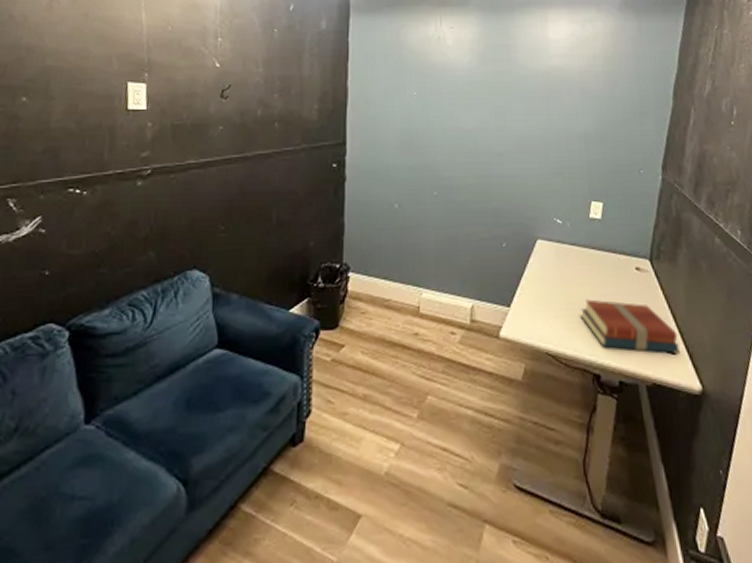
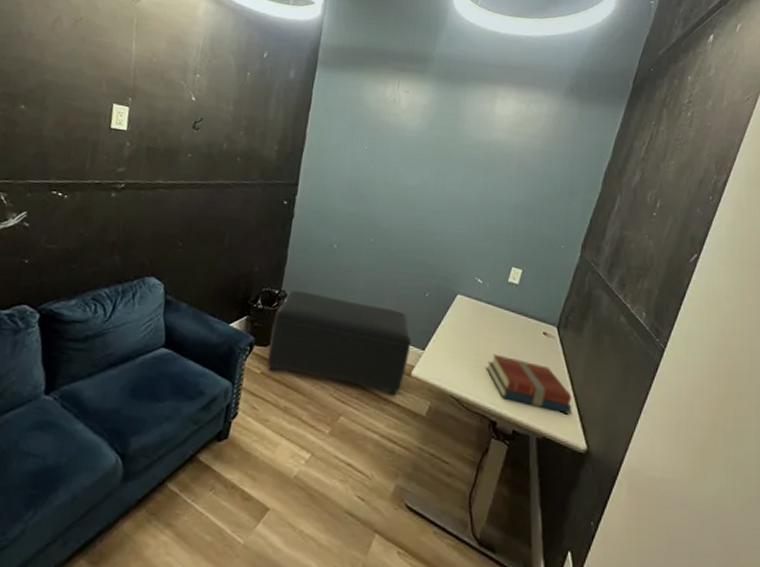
ottoman: none [336,261,495,363] -> present [267,290,412,395]

